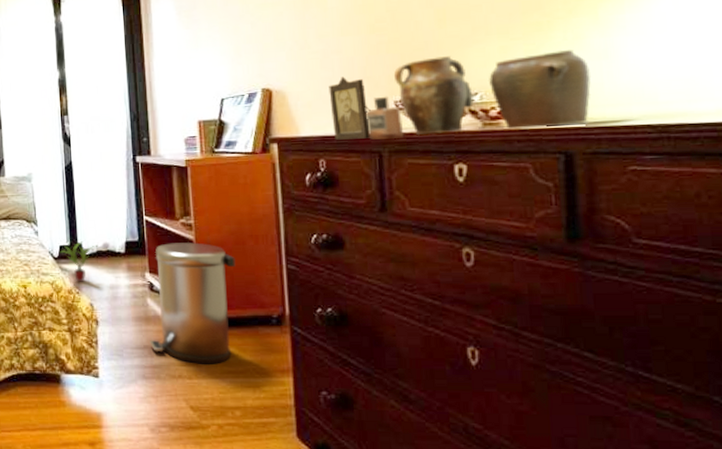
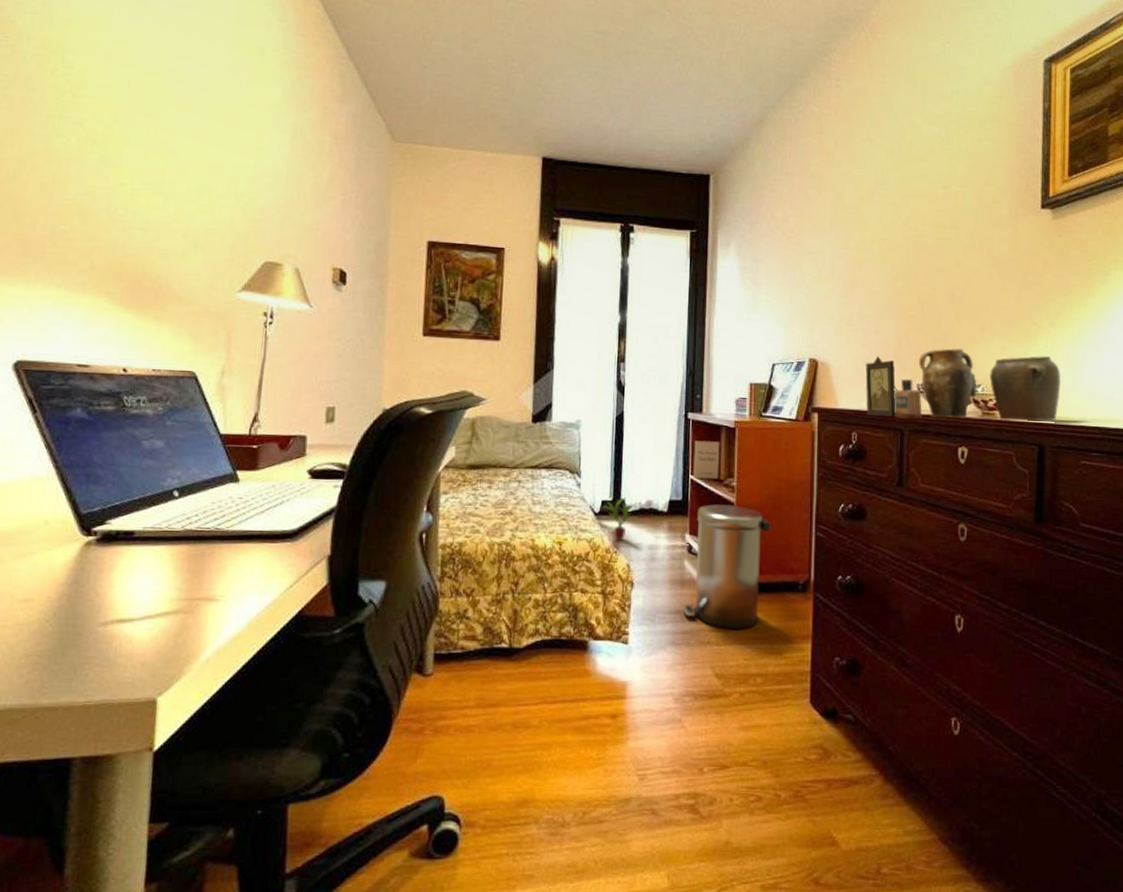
book: none [145,181,174,219] -> present [693,440,720,479]

